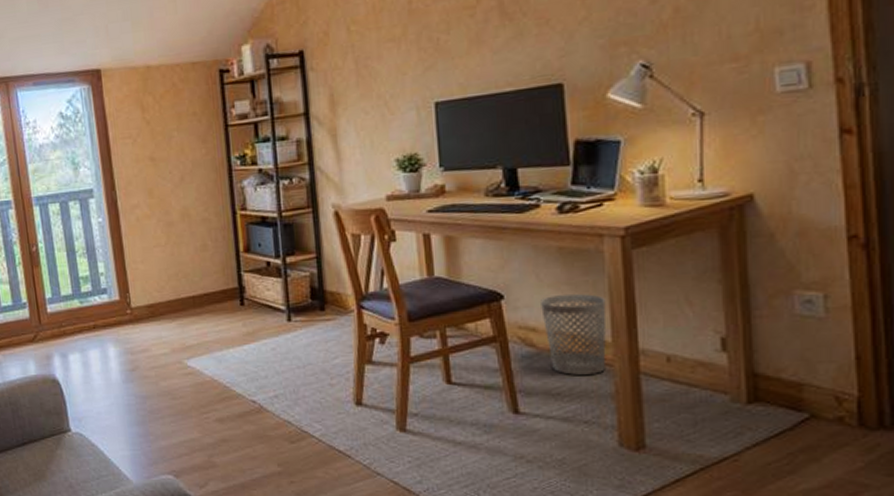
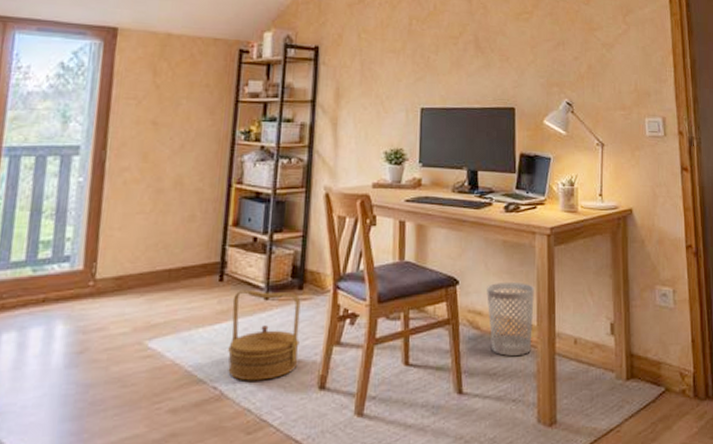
basket: none [256,312,331,396] -> present [228,289,301,381]

